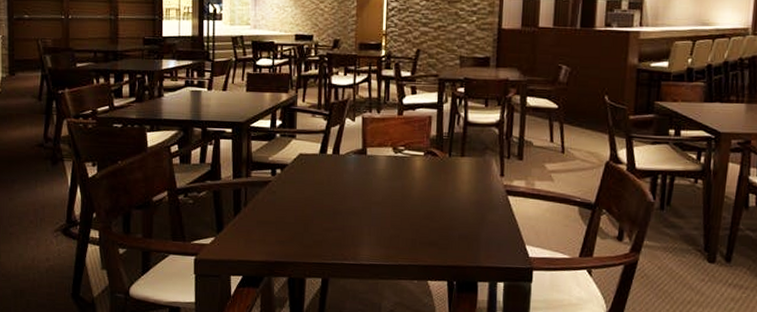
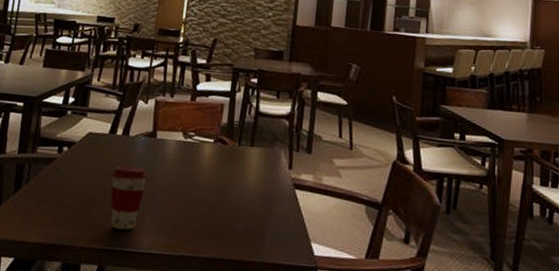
coffee cup: none [325,184,361,244] -> present [110,166,148,230]

